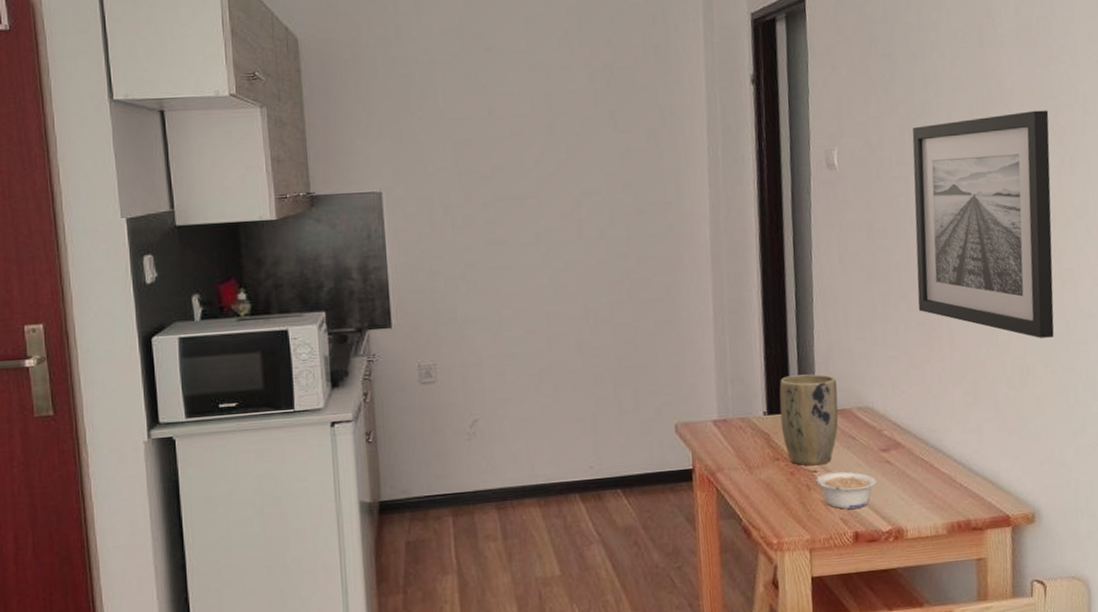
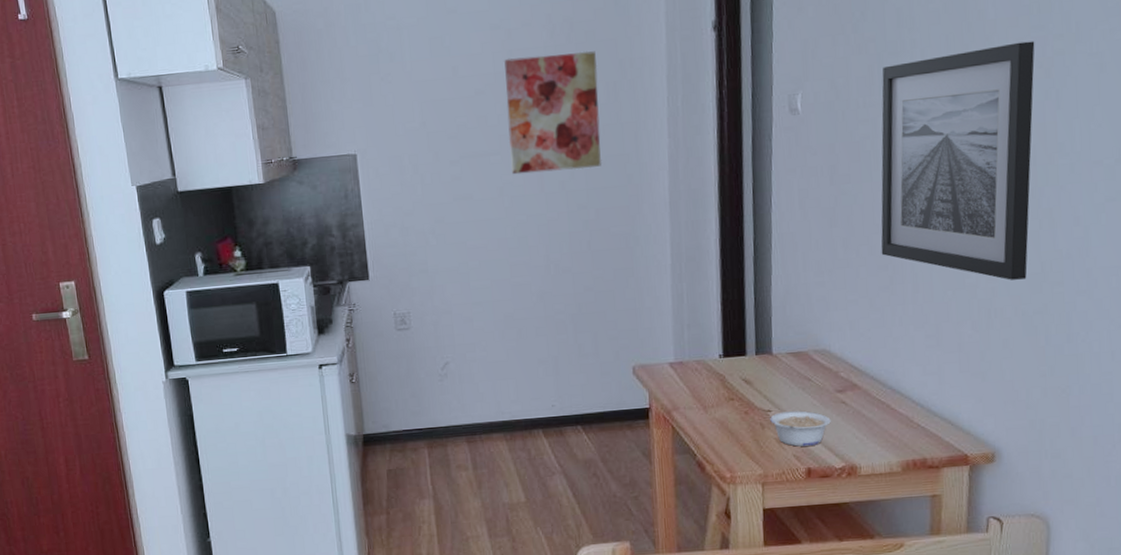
wall art: none [542,97,643,220] -> present [504,50,602,175]
plant pot: present [779,374,839,466] -> none [735,318,795,406]

